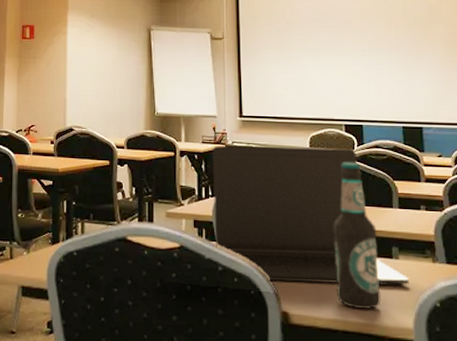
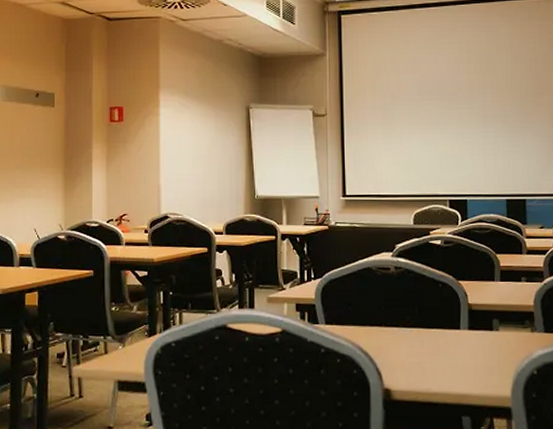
laptop: present [212,146,409,286] -> none [314,224,508,360]
bottle: present [333,163,381,309] -> none [436,238,481,381]

